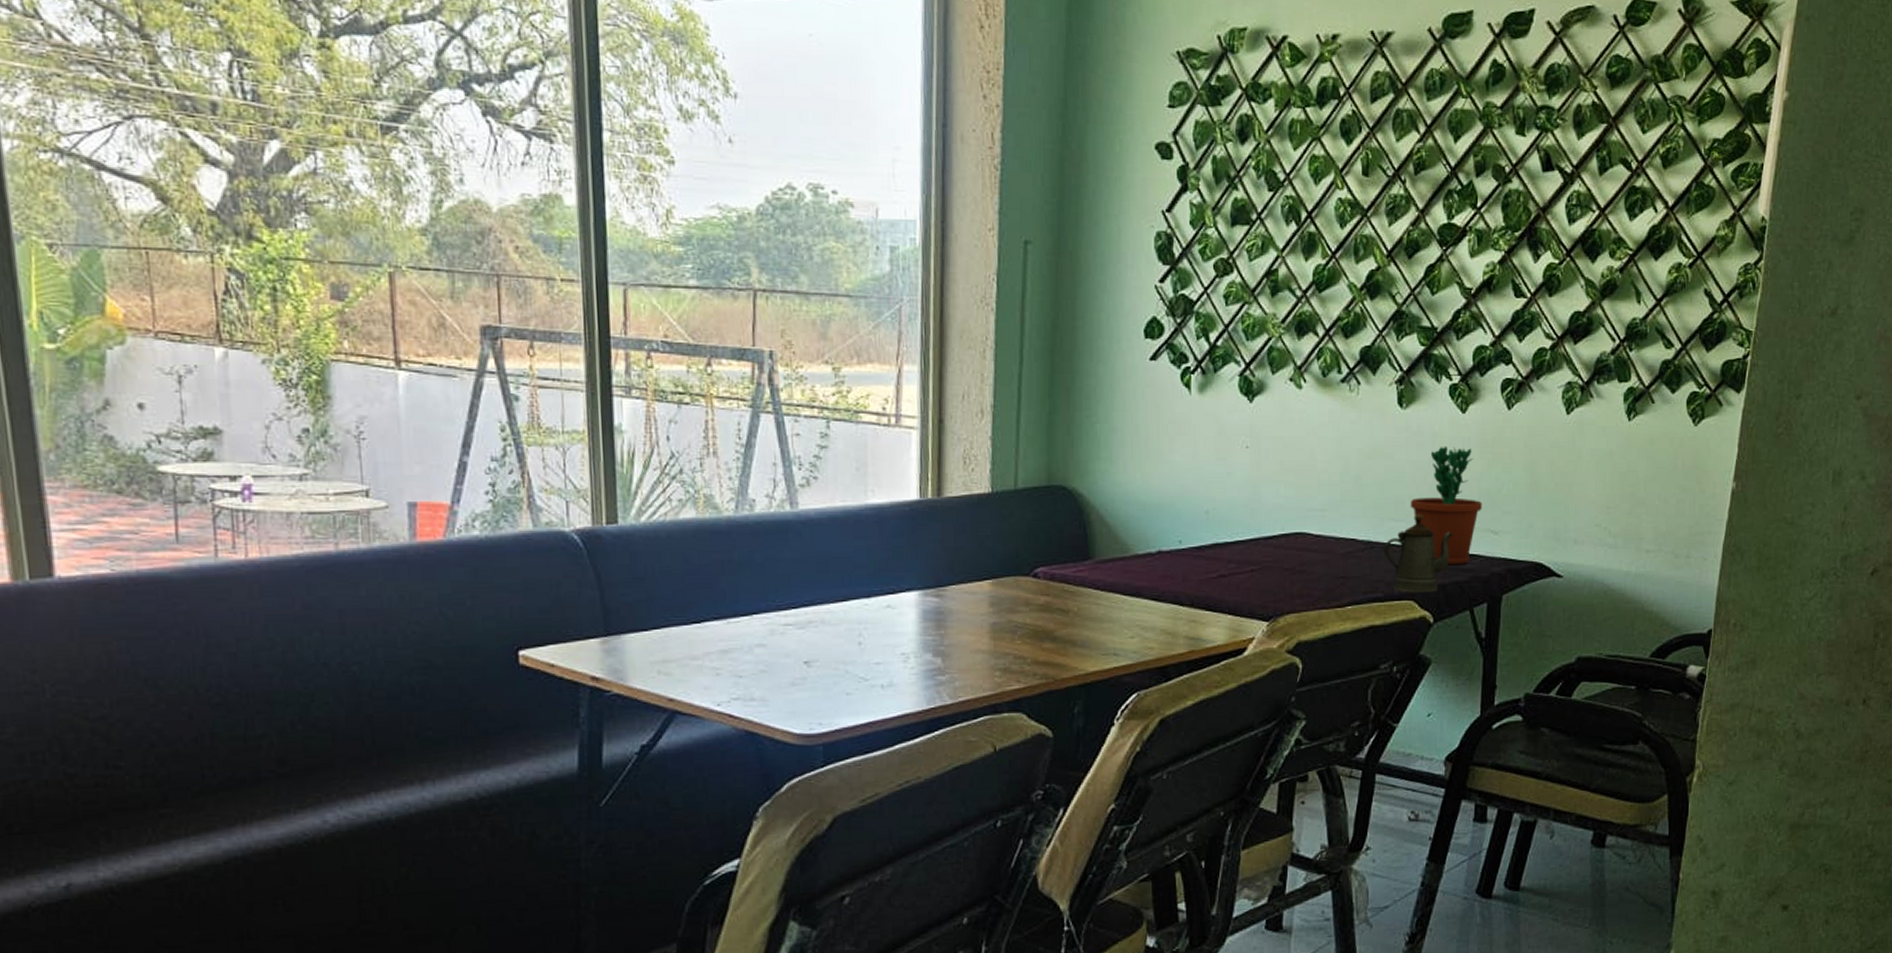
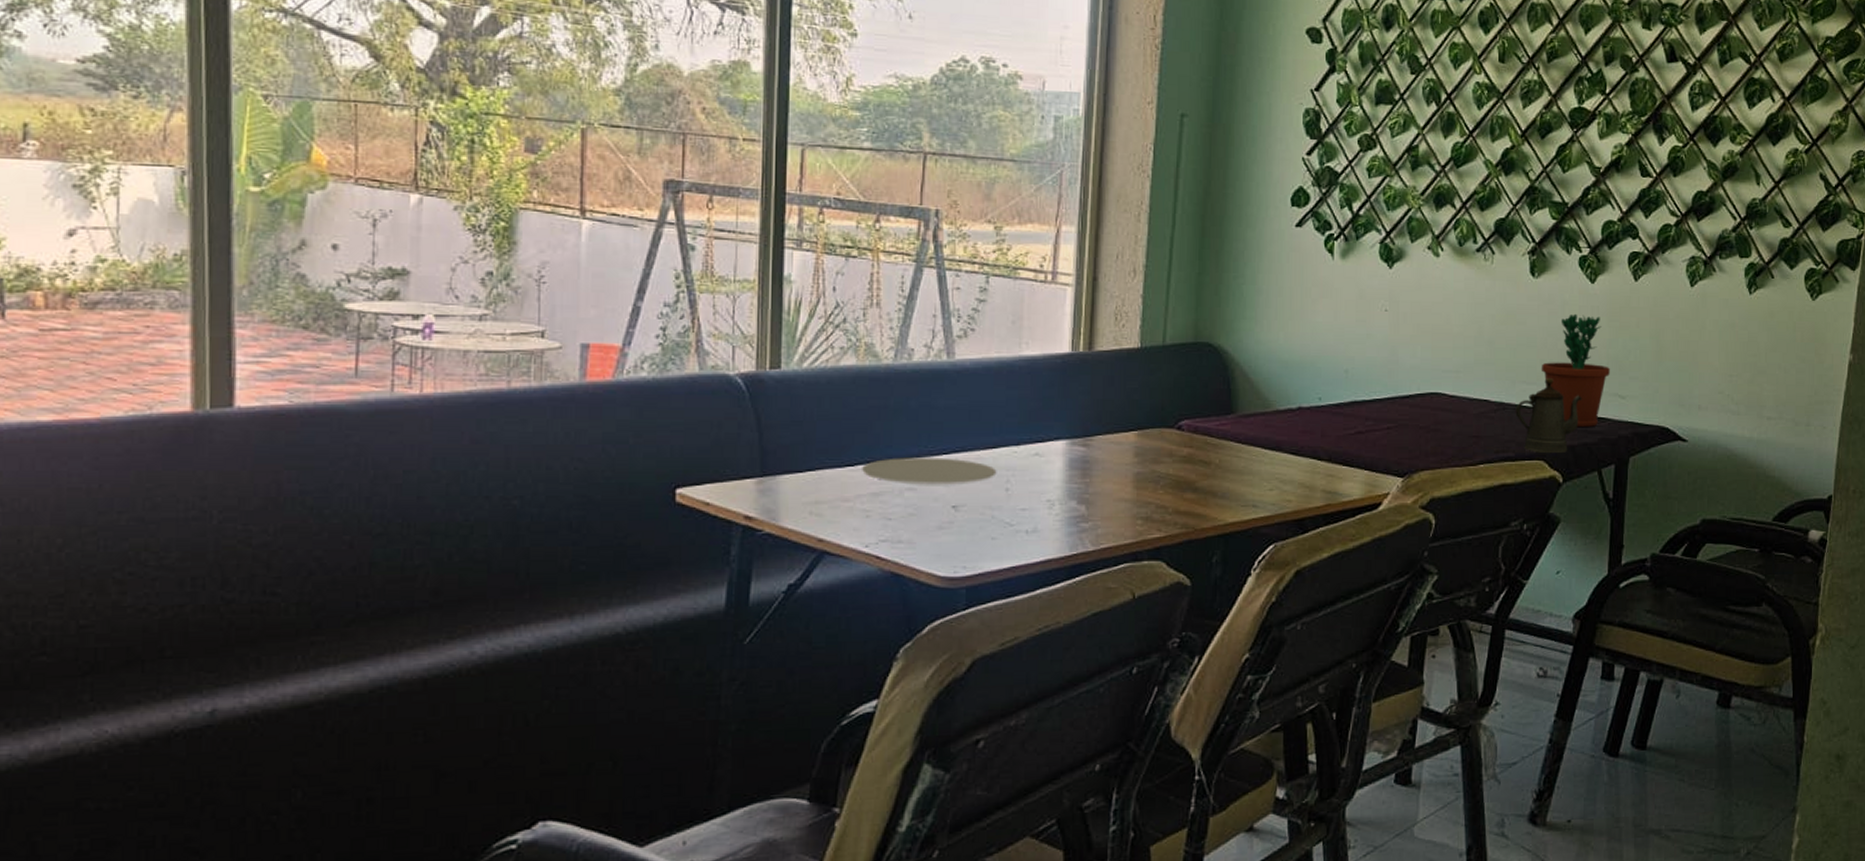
plate: none [709,612,848,642] -> present [862,457,997,486]

